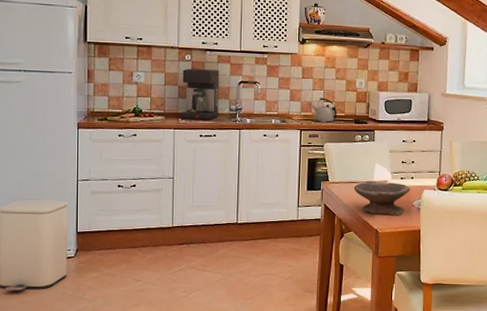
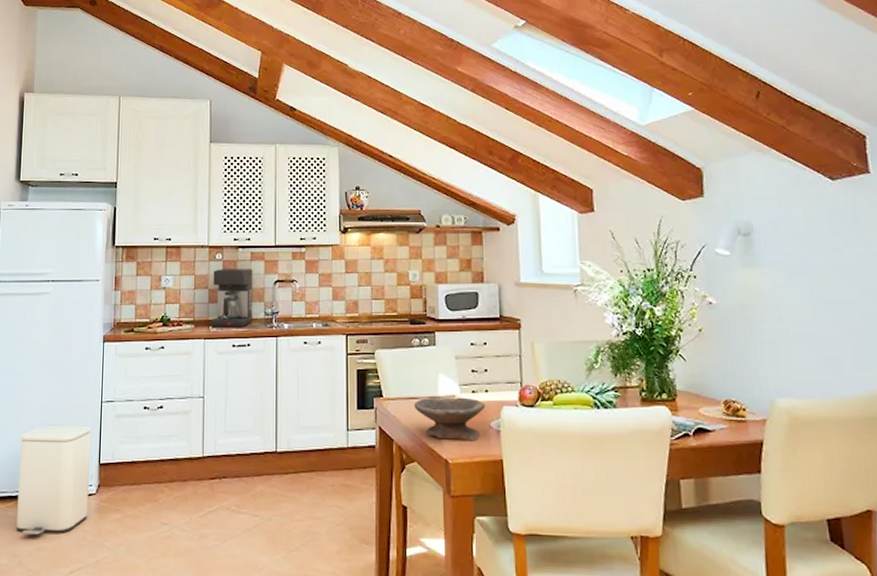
kettle: present [311,97,337,122] -> none [357,295,389,324]

